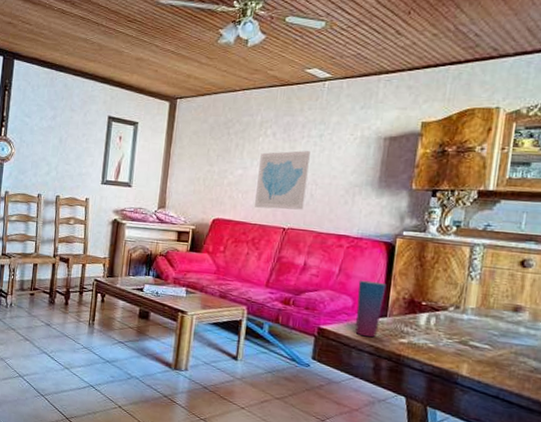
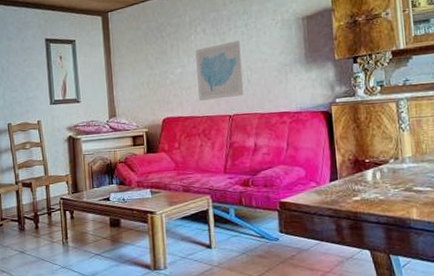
cup: present [355,280,387,338] -> none [306,149,333,202]

